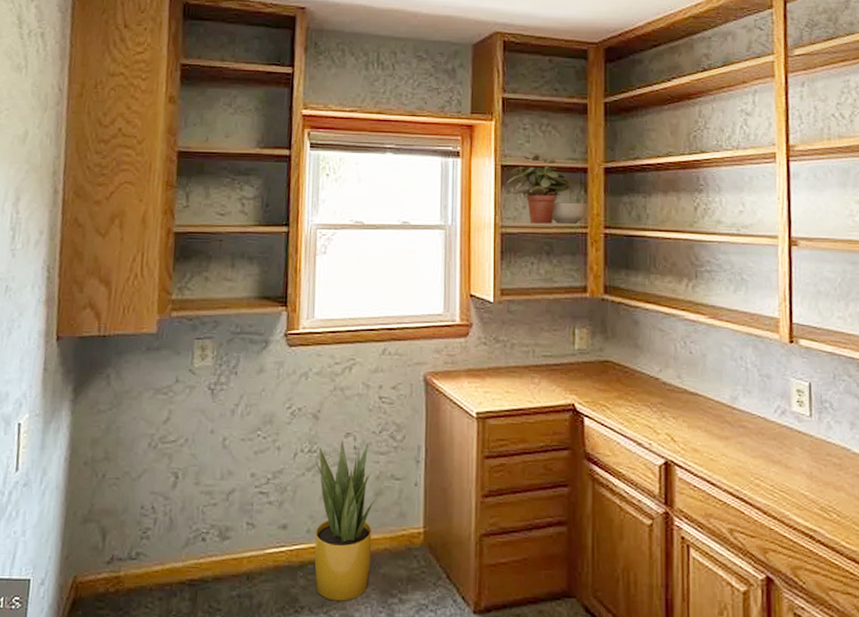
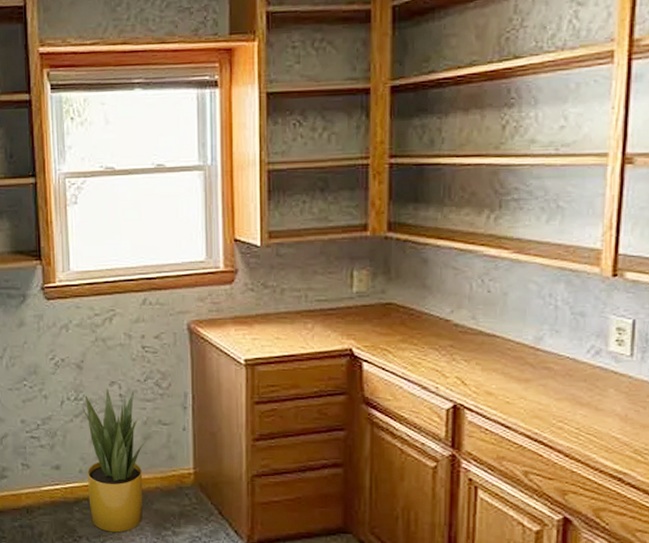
potted plant: present [506,154,573,224] -> none [273,76,352,157]
bowl: present [552,202,587,225] -> none [327,129,369,156]

